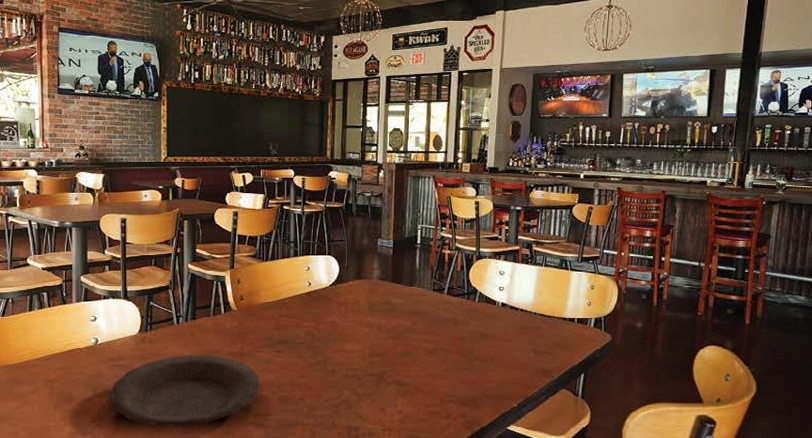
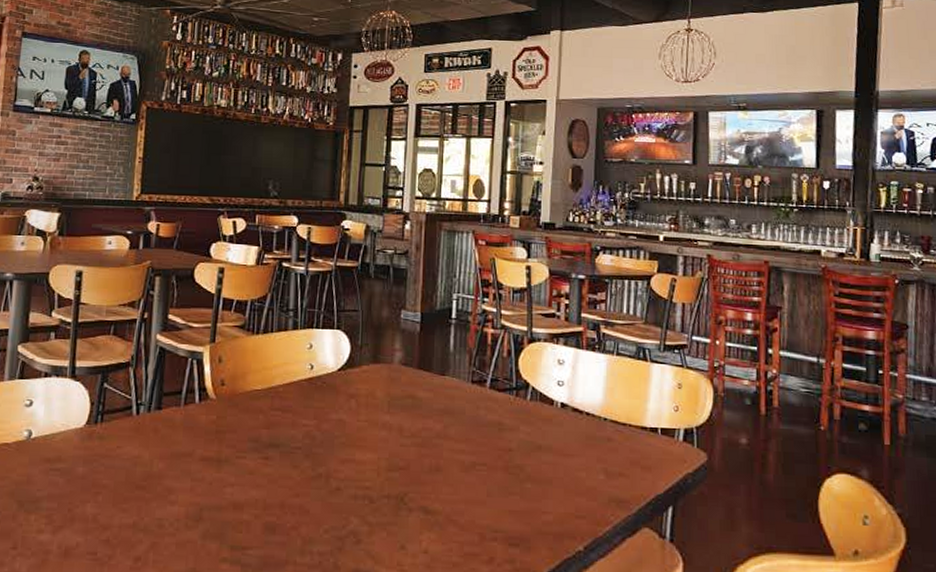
plate: present [109,354,260,426] -> none [39,458,240,560]

